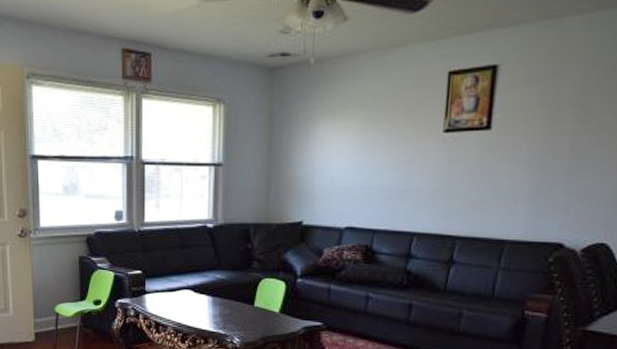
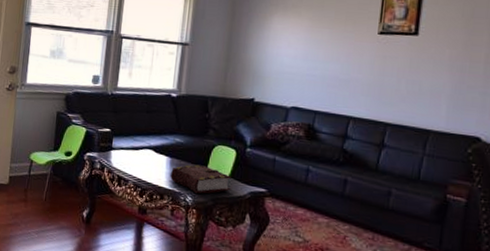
book: none [214,302,283,335] -> present [170,164,231,194]

